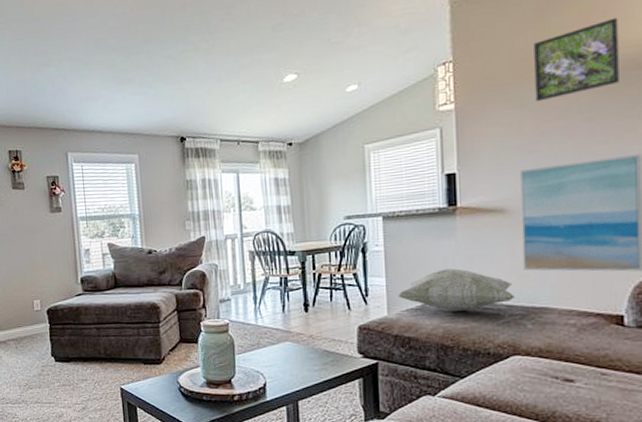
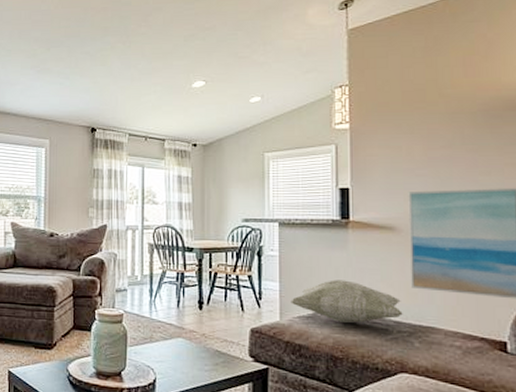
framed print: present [534,17,619,102] -> none [422,62,499,130]

